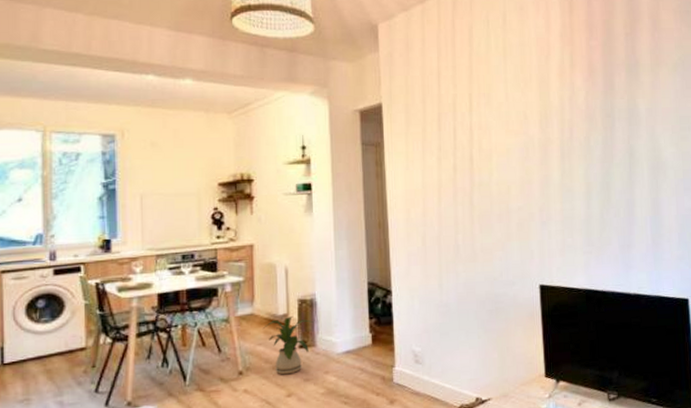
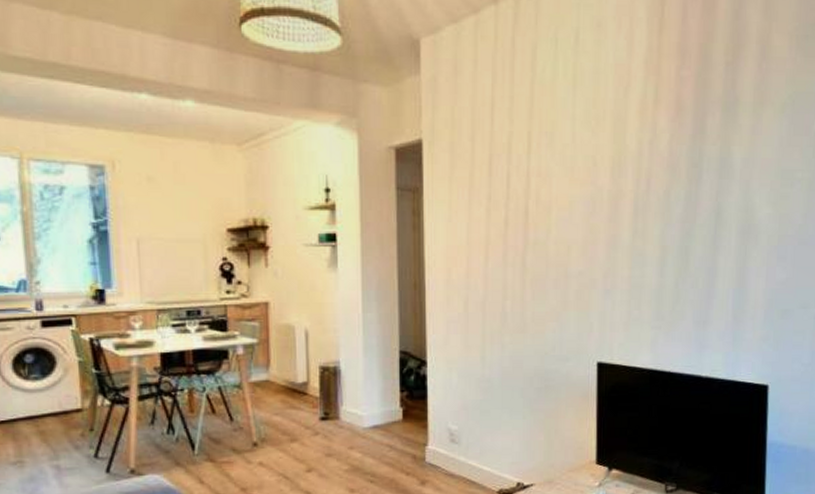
house plant: present [262,316,313,375] -> none [279,385,336,449]

